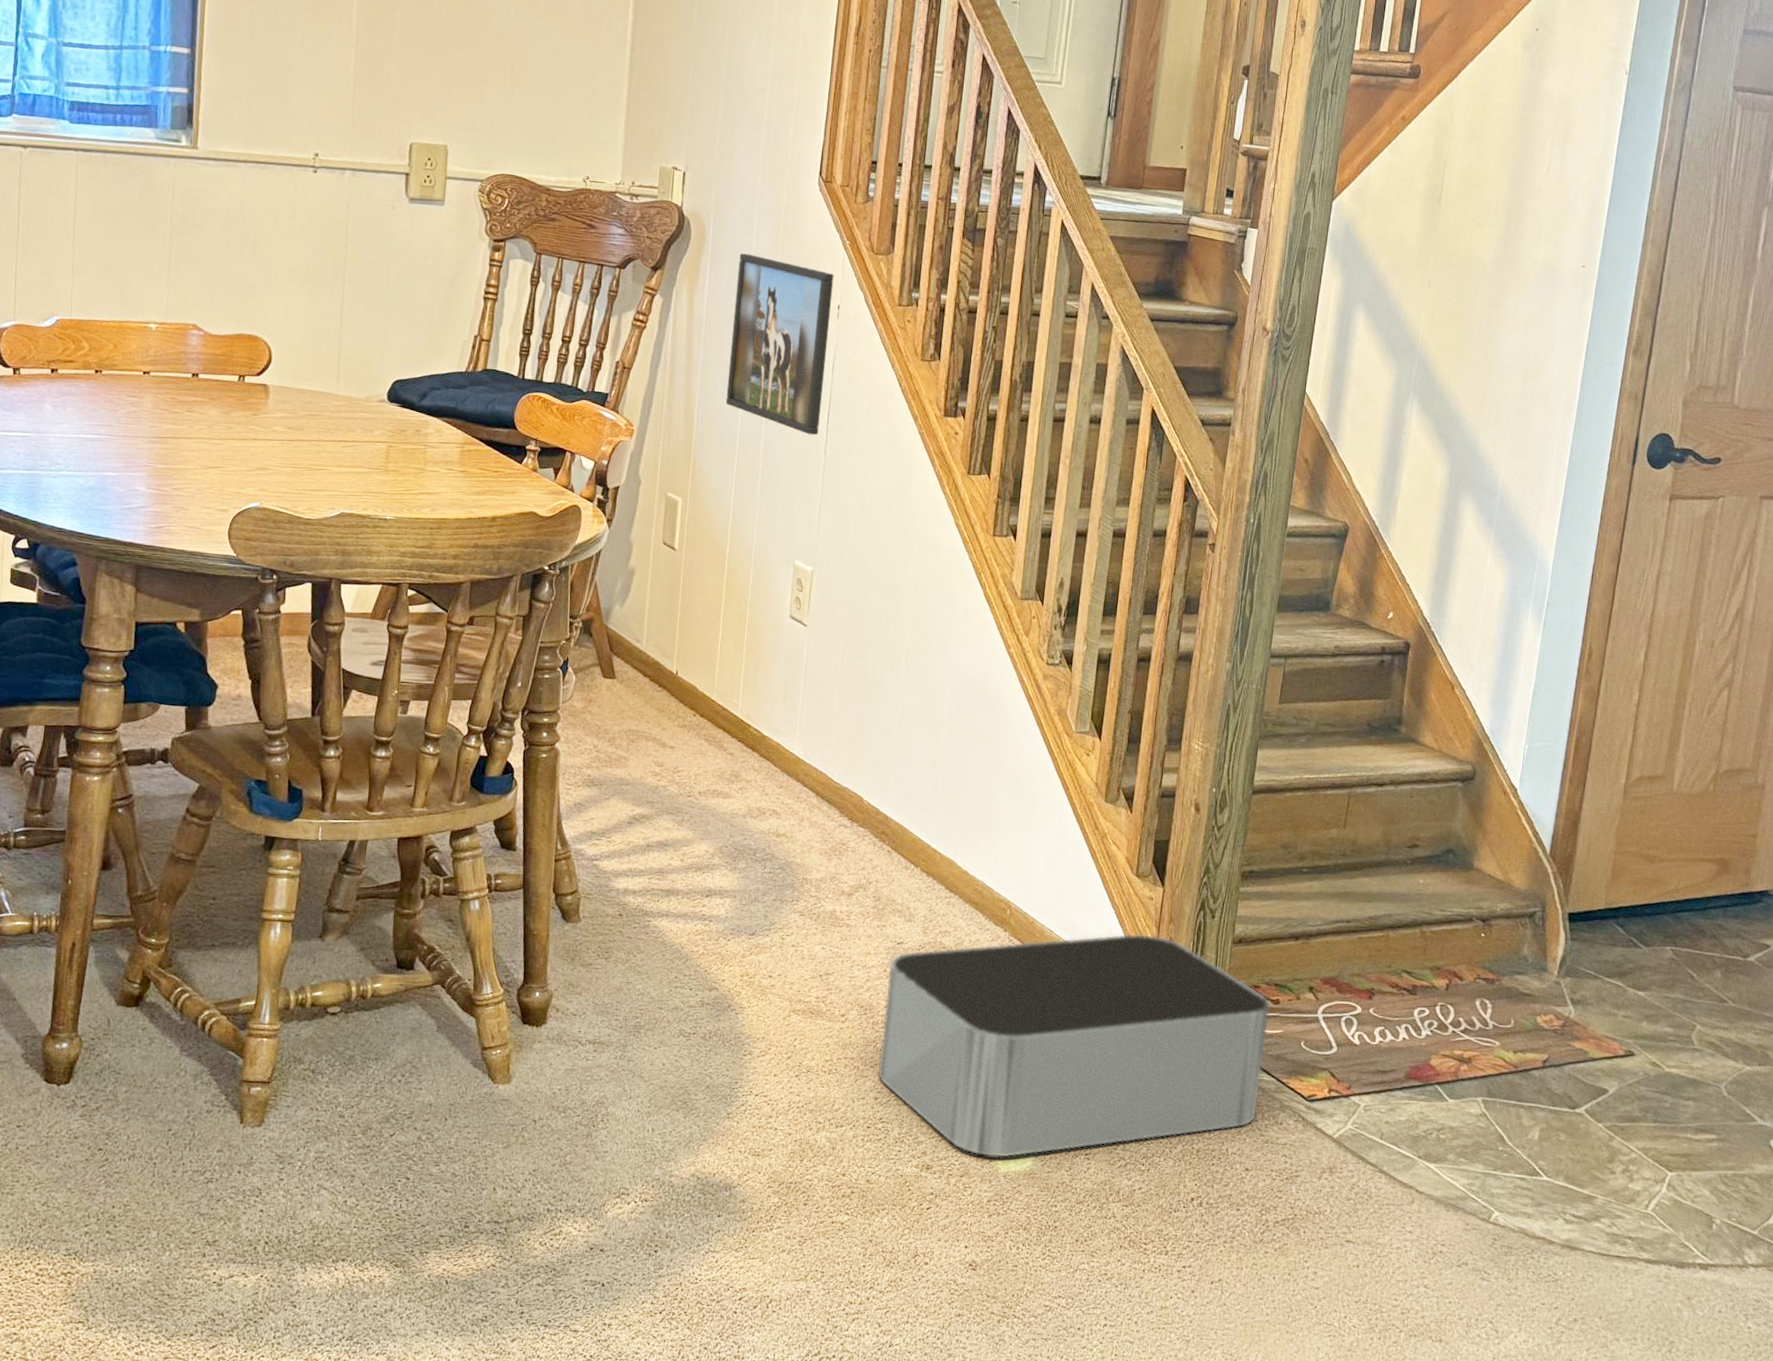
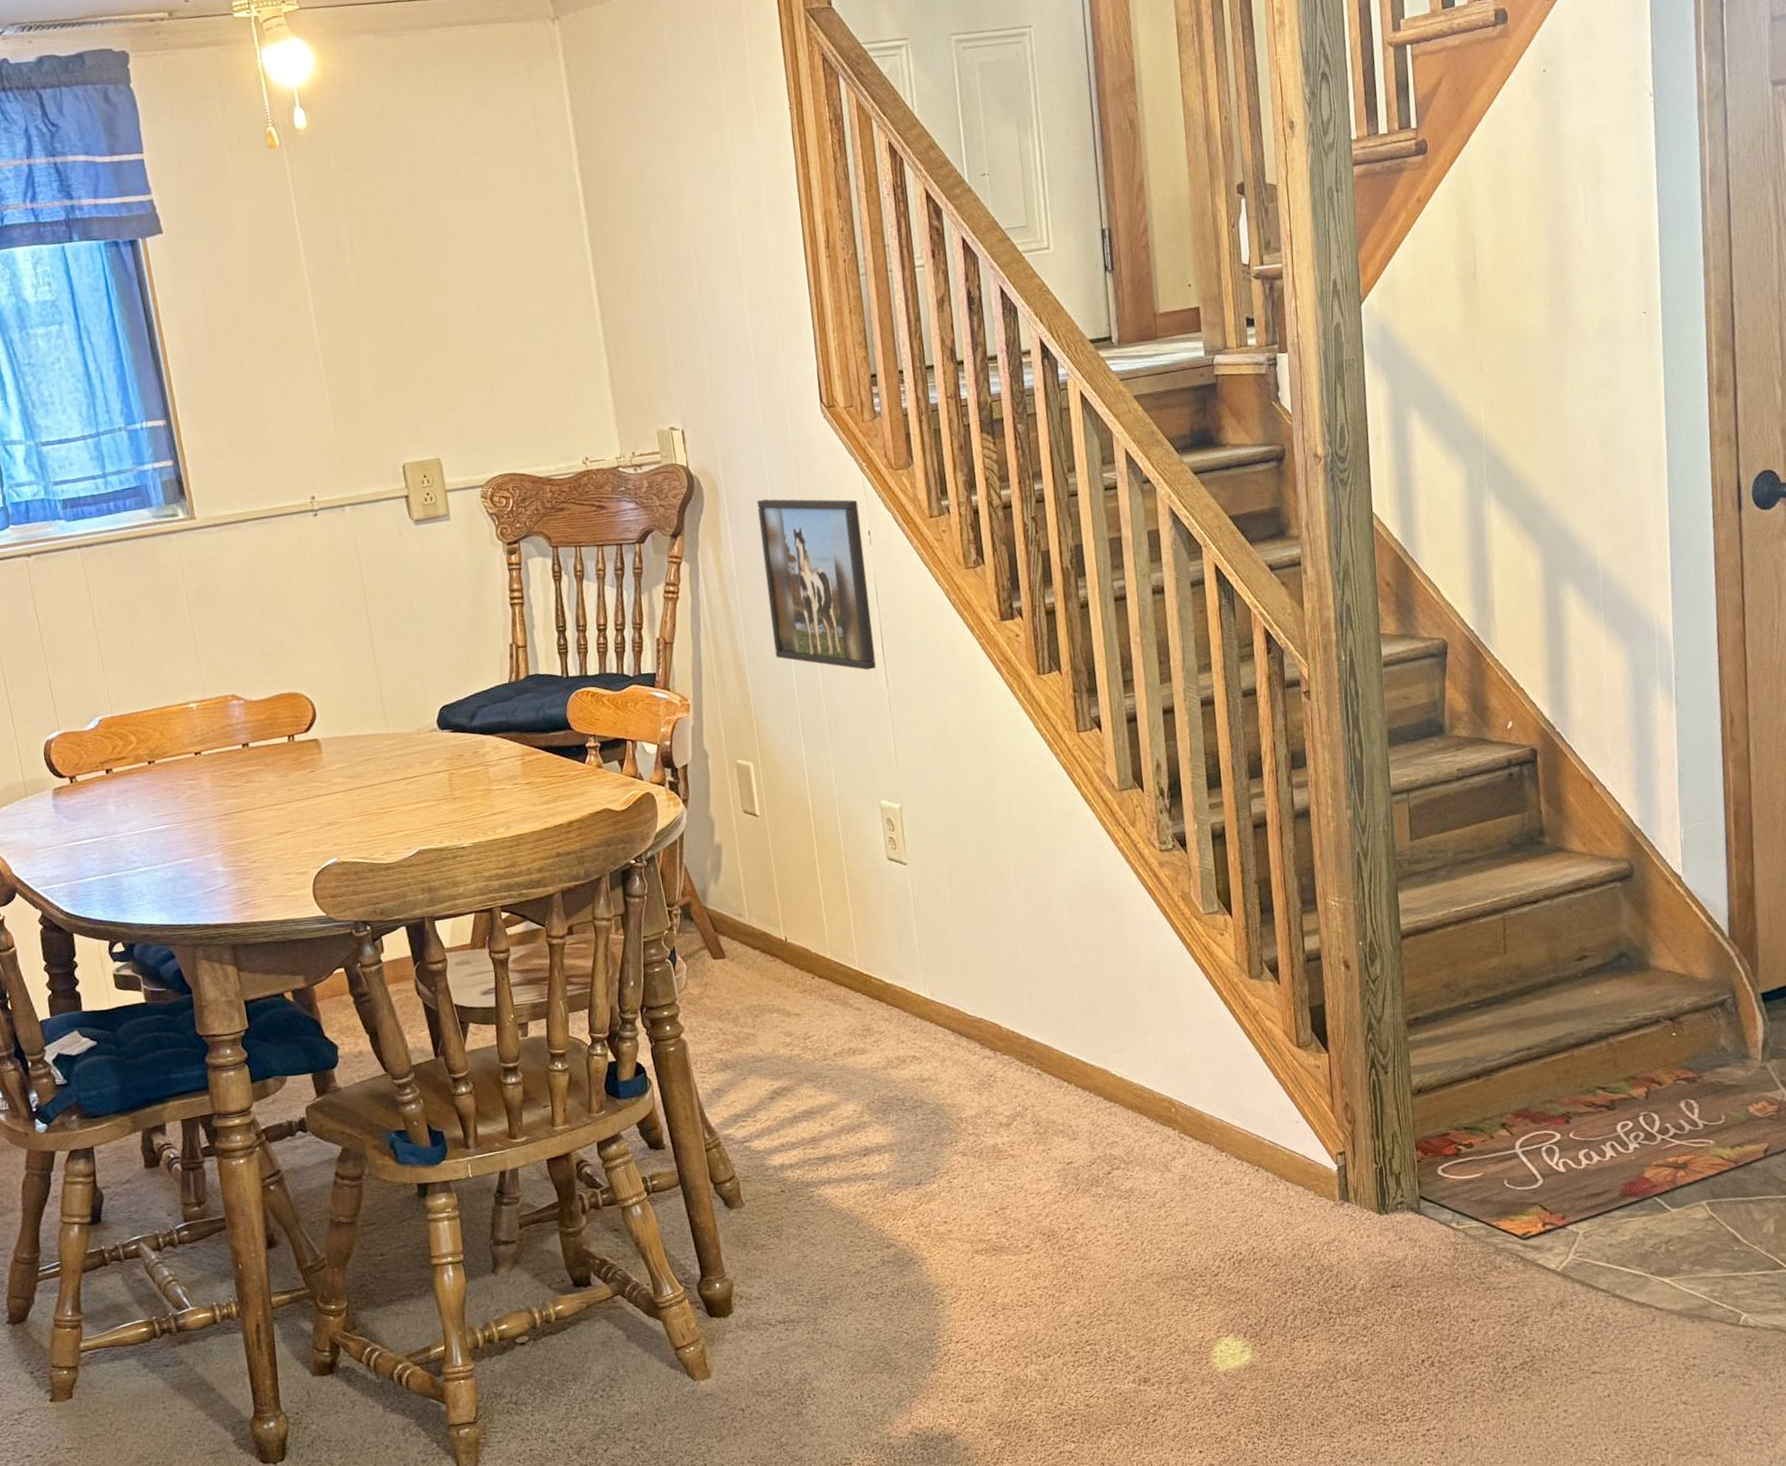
storage bin: present [877,933,1271,1158] -> none [1062,1102,1473,1359]

